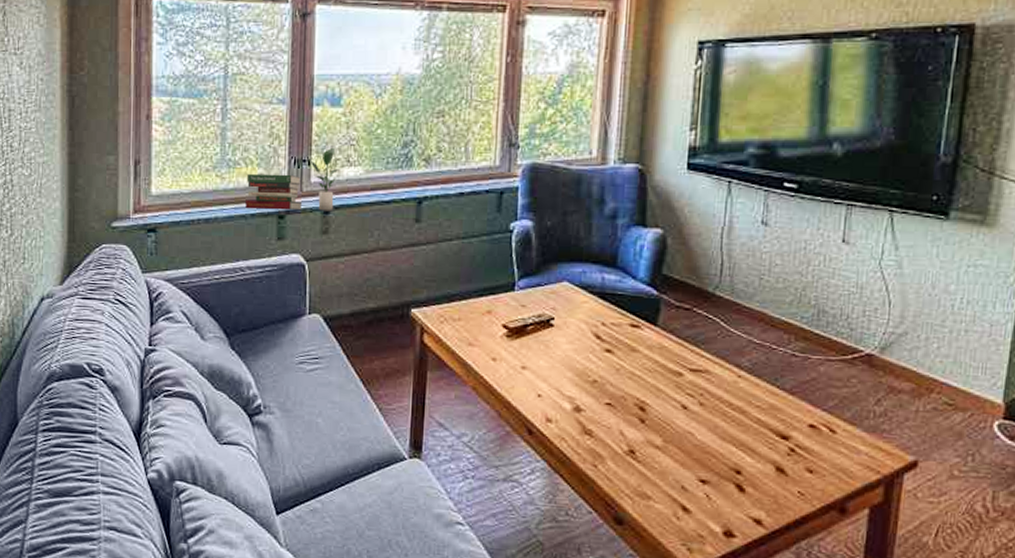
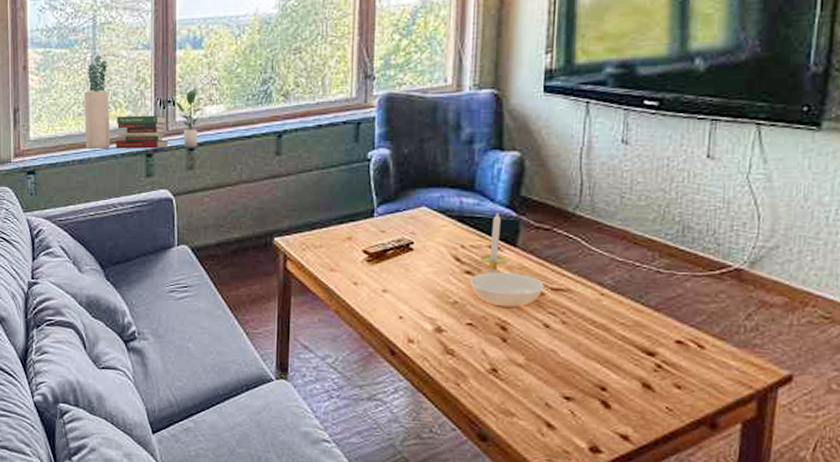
vase: none [211,103,240,209] -> present [83,51,111,150]
bowl: none [609,350,683,389] -> present [469,271,544,309]
candle: none [620,290,648,352] -> present [480,212,508,273]

